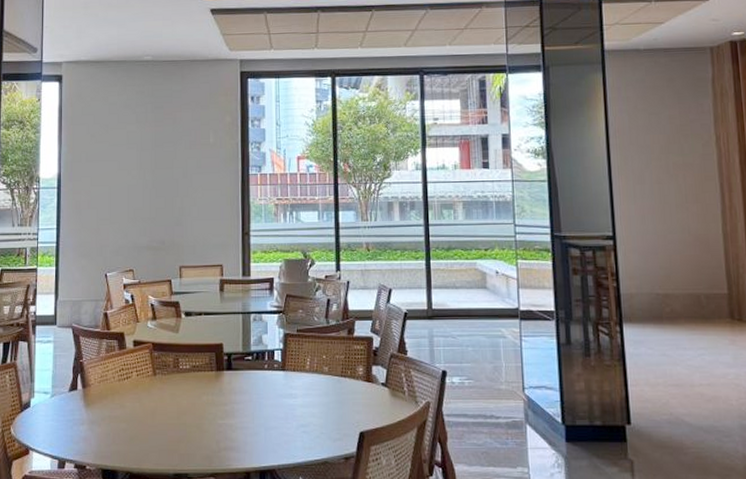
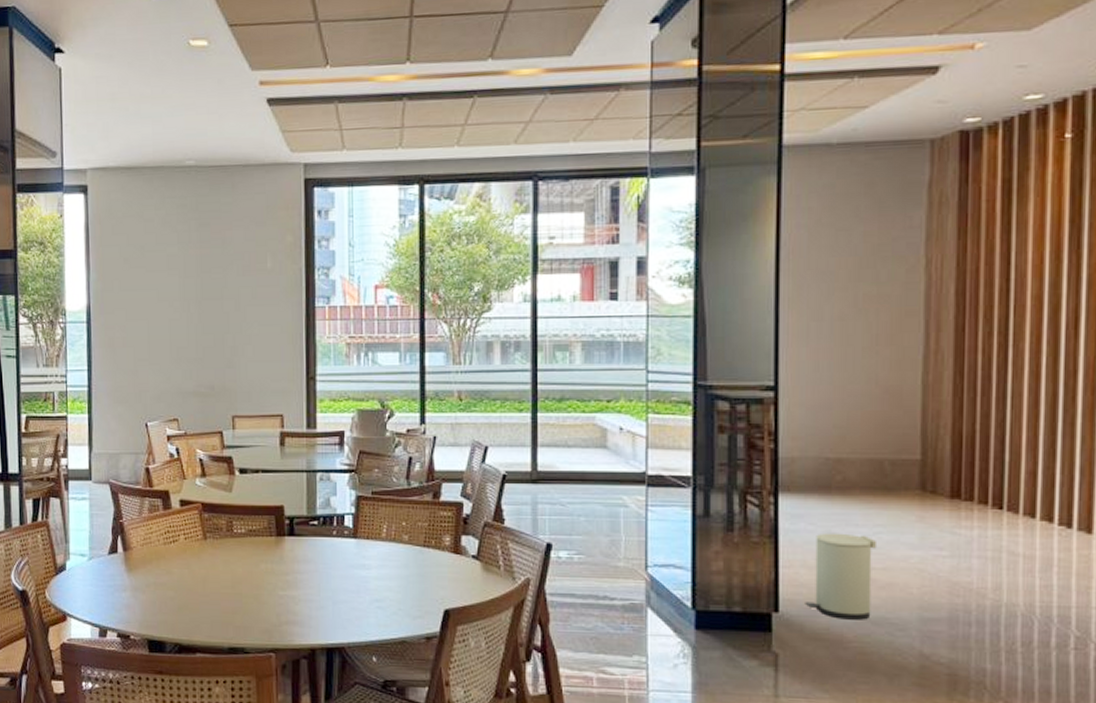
pedal bin: none [650,355,703,429] -> present [805,533,878,620]

